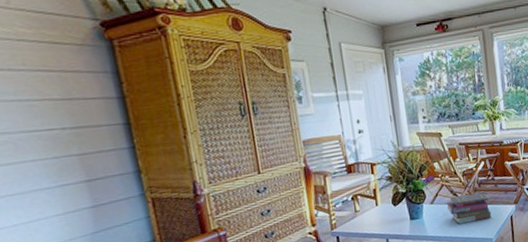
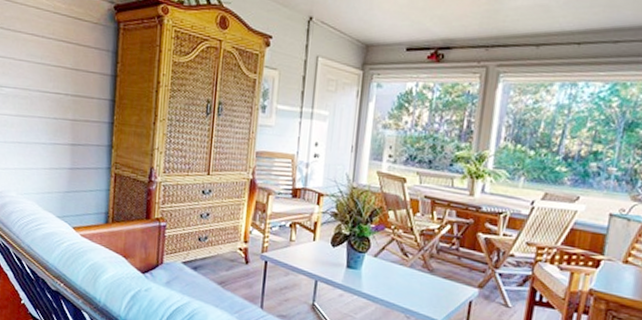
books: present [447,192,491,225] -> none [393,255,446,296]

